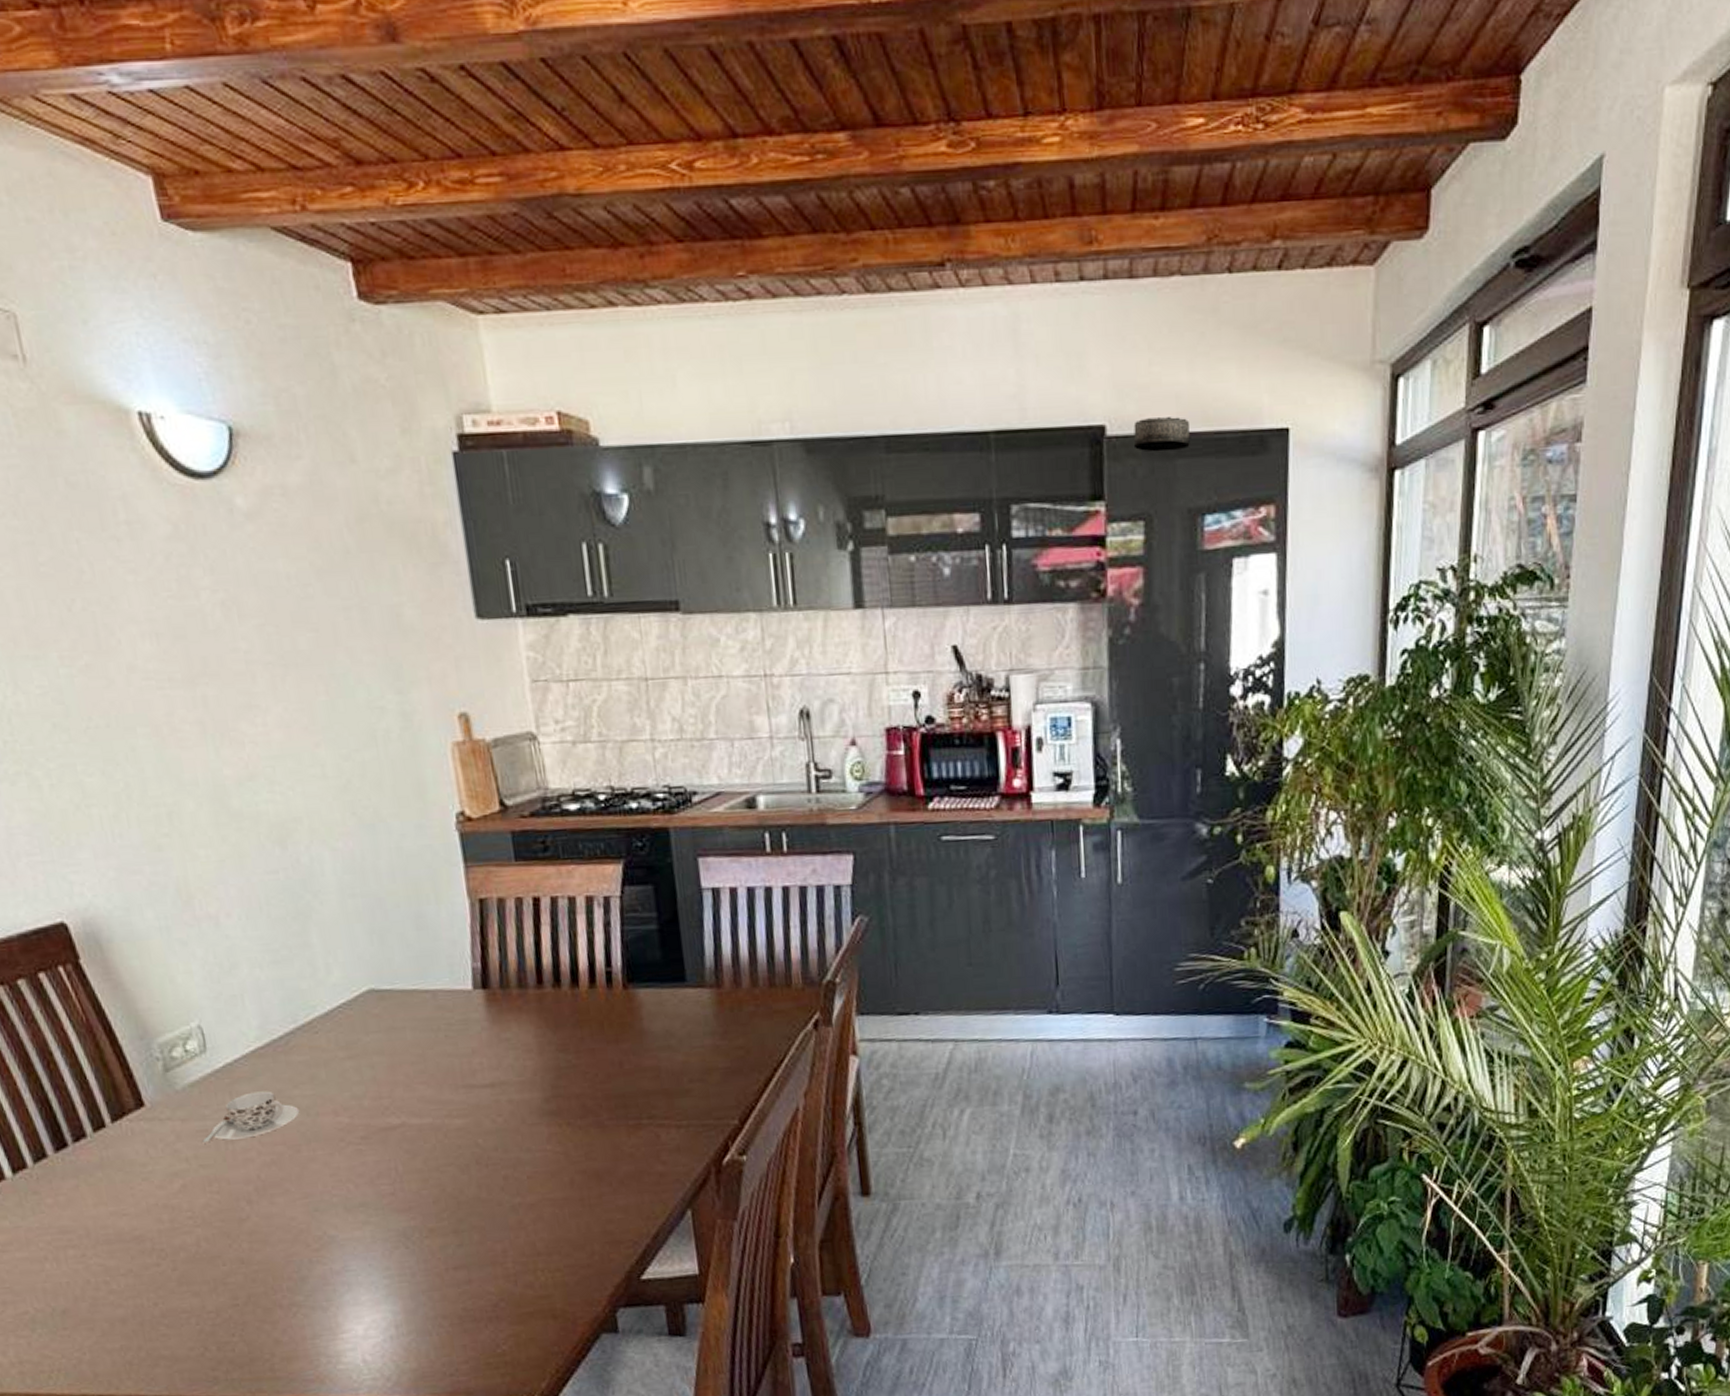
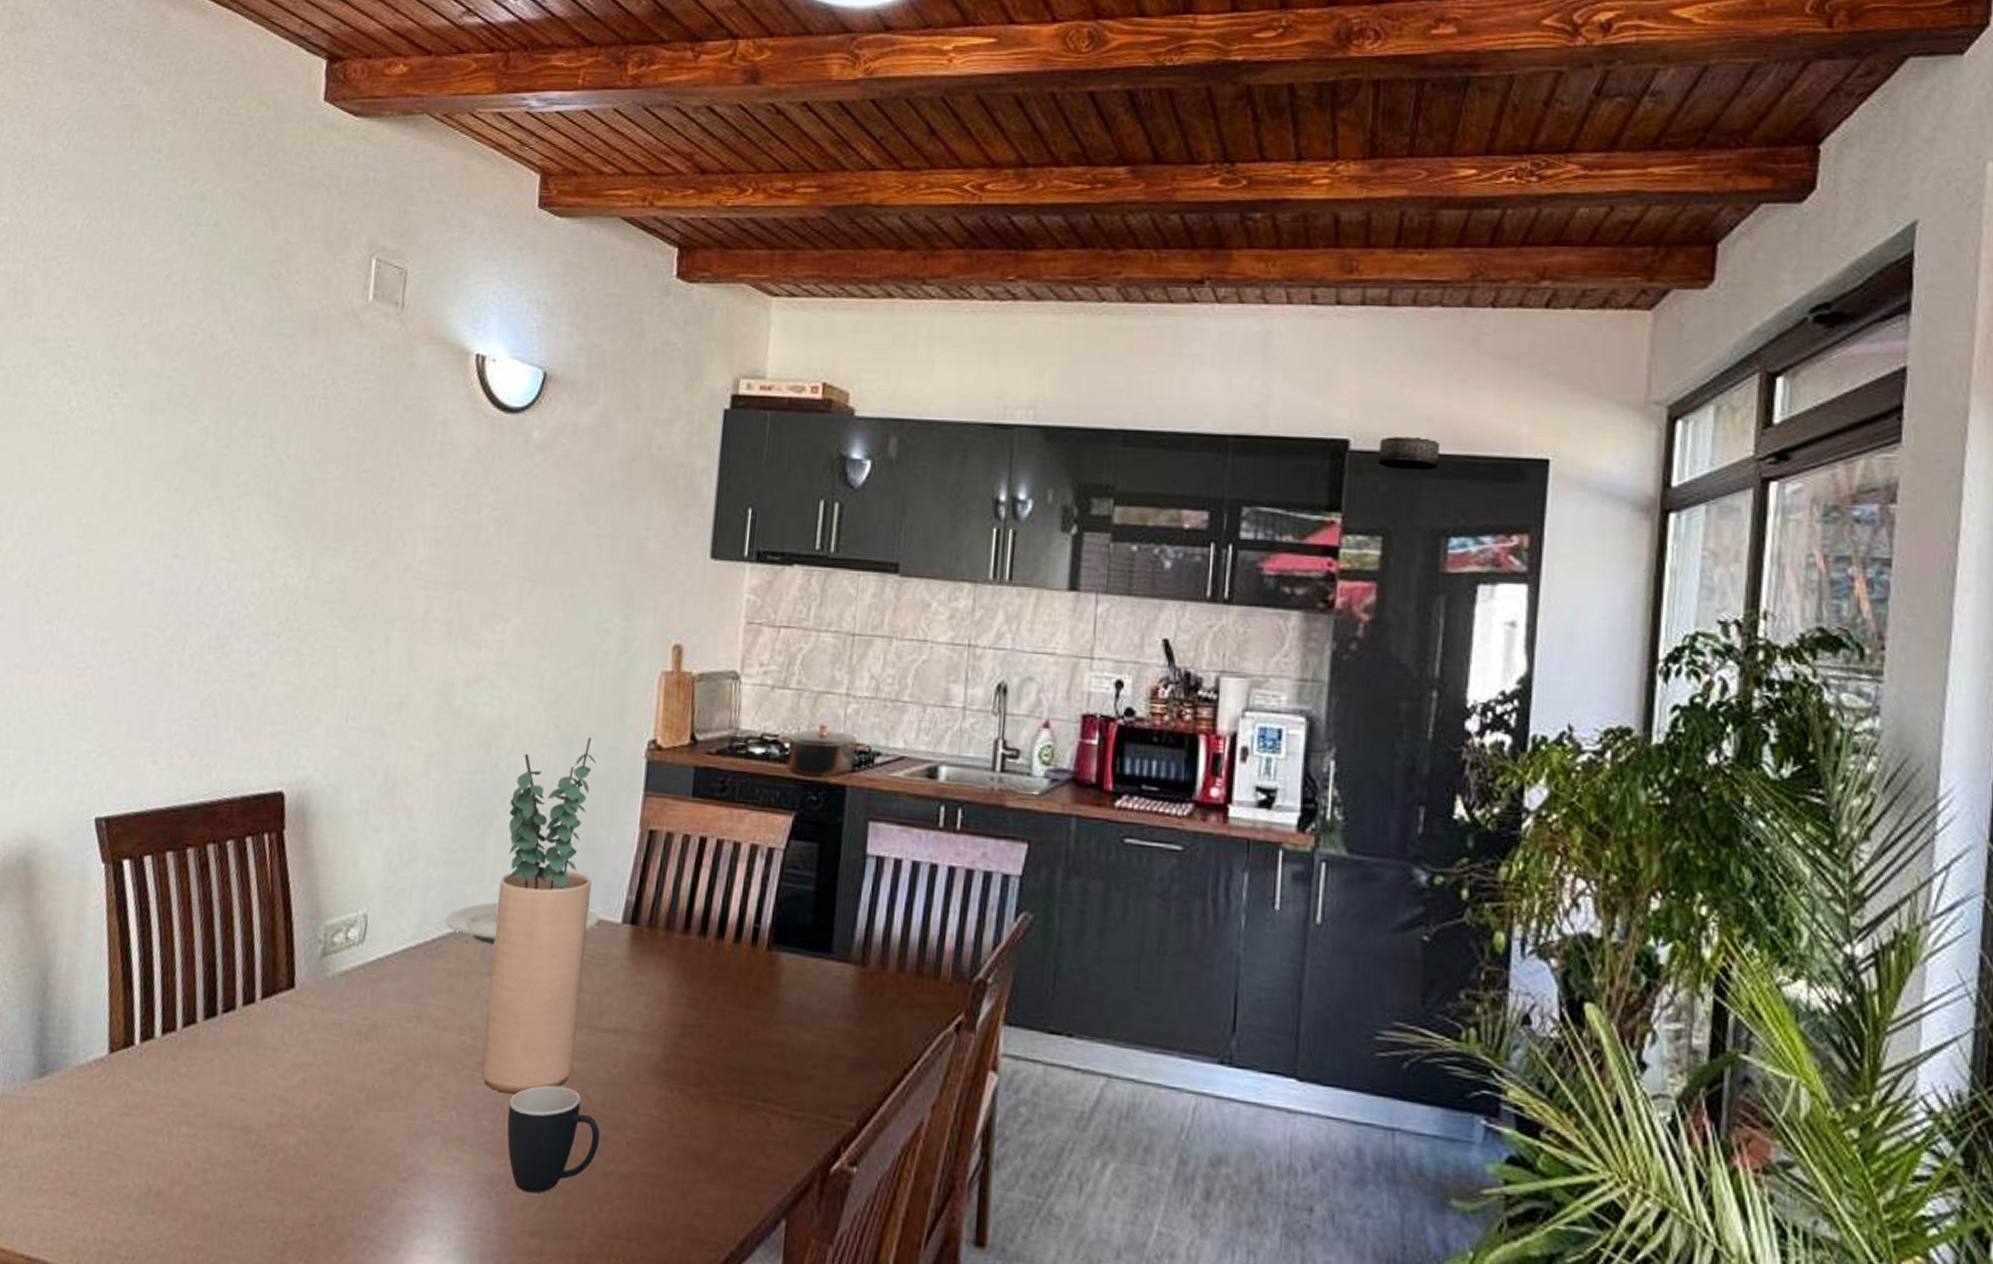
teacup: present [202,1091,300,1144] -> none [333,992,430,1041]
plate: none [287,982,450,1031] -> present [444,902,599,944]
vase: none [323,819,458,1159] -> present [481,737,597,1095]
mug: none [402,1141,502,1236] -> present [507,1085,601,1193]
cooking pot: none [589,771,684,825] -> present [776,723,869,778]

